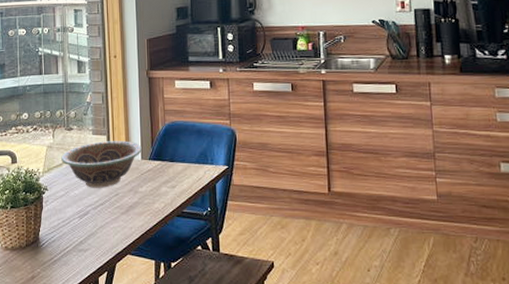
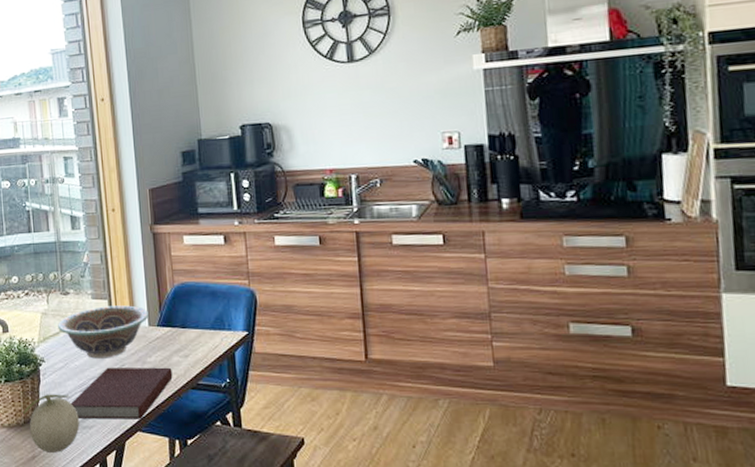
fruit: none [26,219,76,273] -> present [23,394,80,453]
notebook: none [69,196,161,244] -> present [70,367,173,420]

